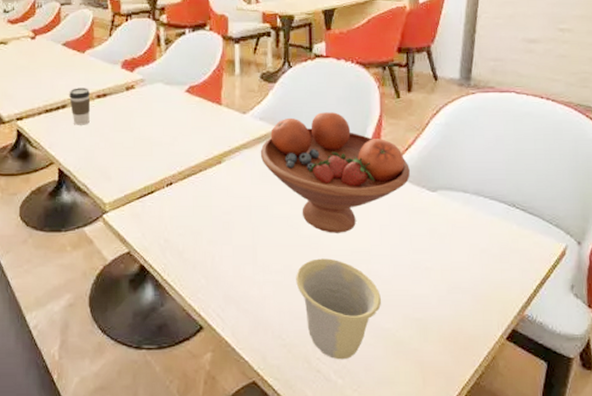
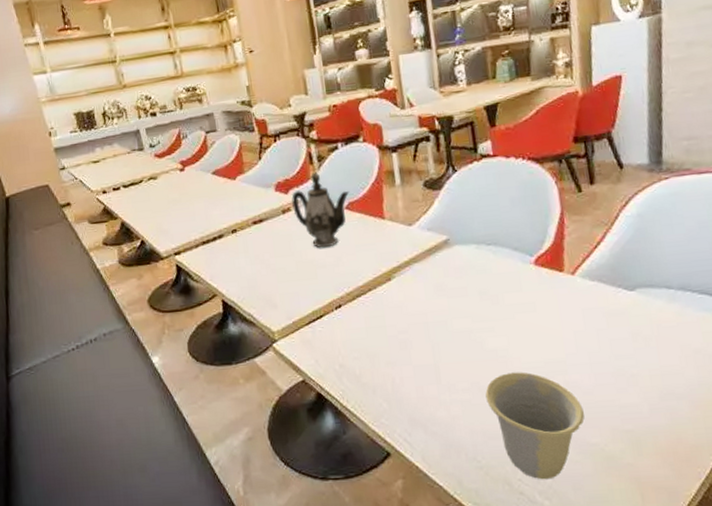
coffee cup: present [69,88,91,125] -> none [224,215,249,254]
teapot: none [136,54,192,127] -> present [291,172,350,248]
fruit bowl: present [260,112,410,233] -> none [431,214,603,345]

